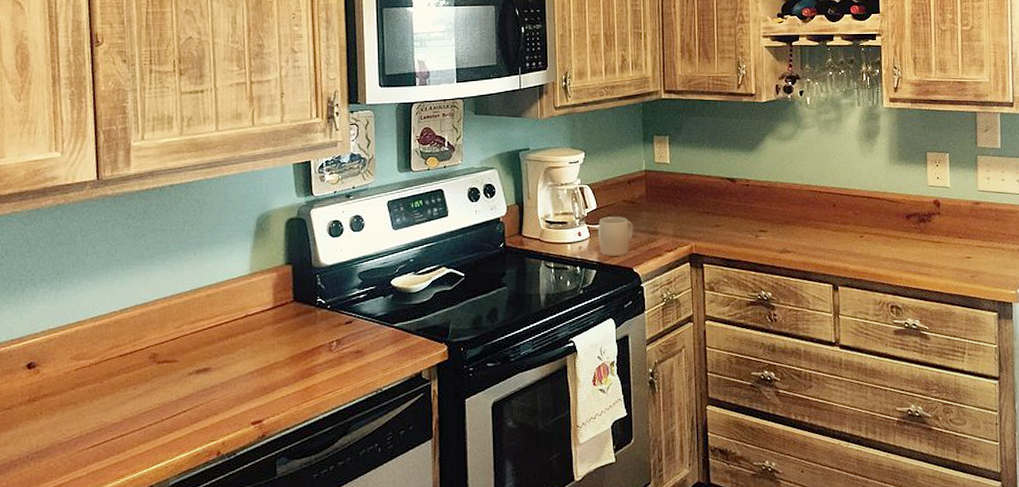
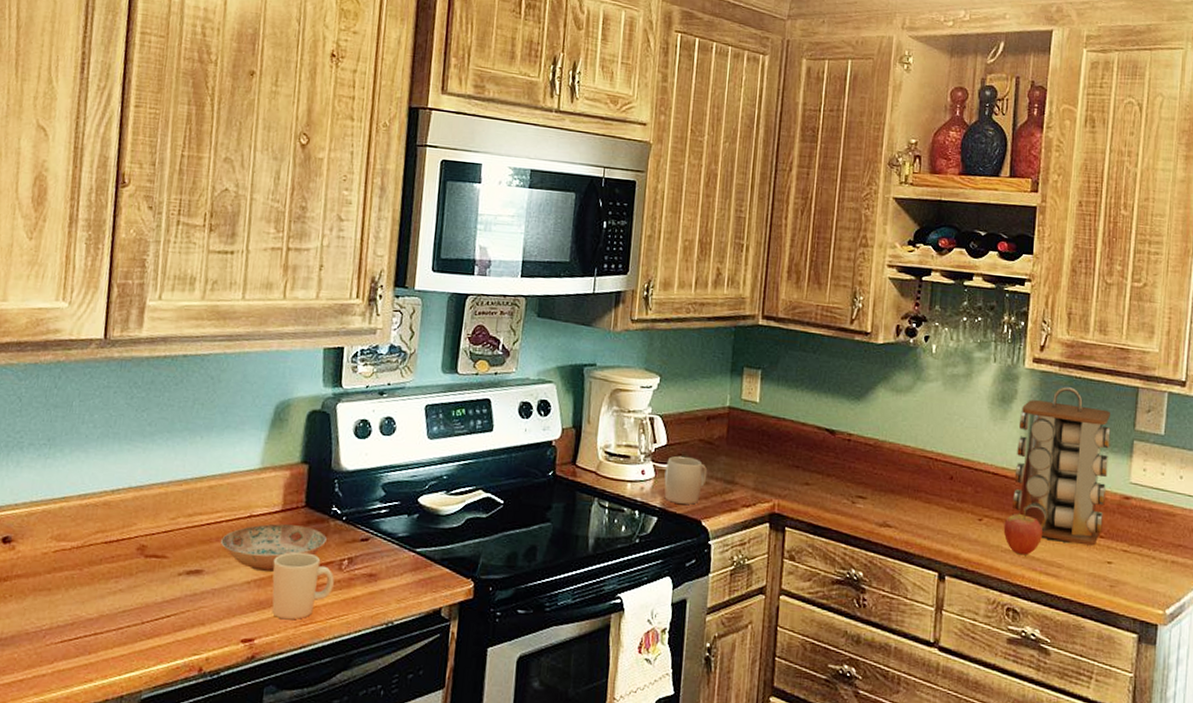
dish: none [223,318,315,362] -> present [221,523,327,573]
mug: none [271,340,326,400] -> present [271,552,335,620]
fruit: none [881,221,914,261] -> present [1003,506,1044,556]
spice rack: none [884,119,961,246] -> present [1011,387,1111,546]

